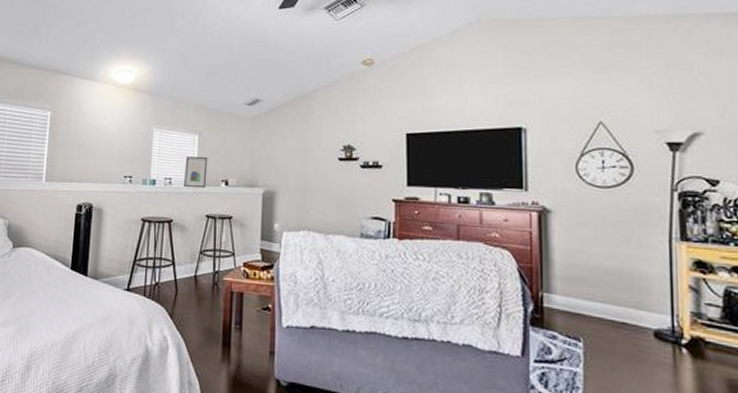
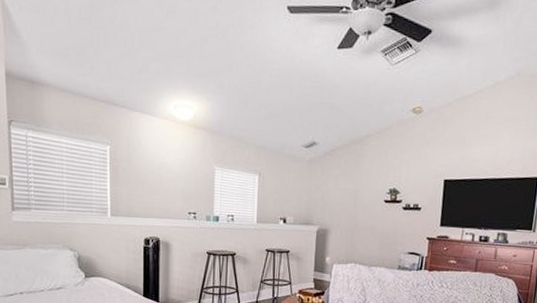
picture frame: present [184,157,208,189] -> none [245,195,268,226]

